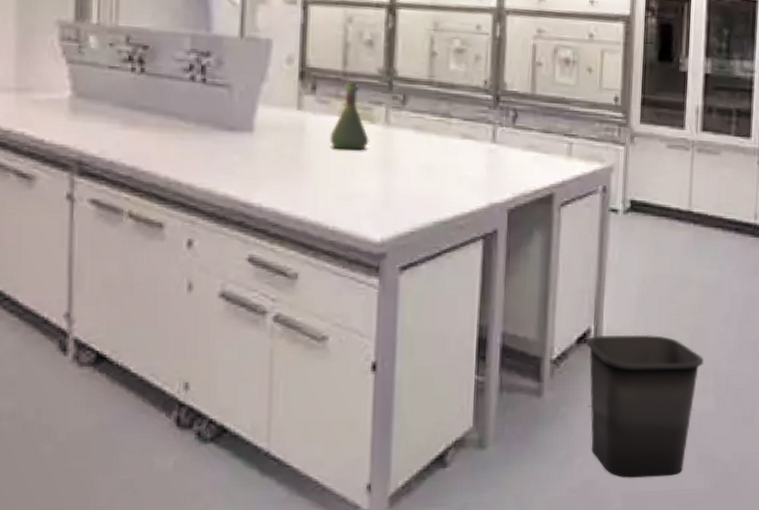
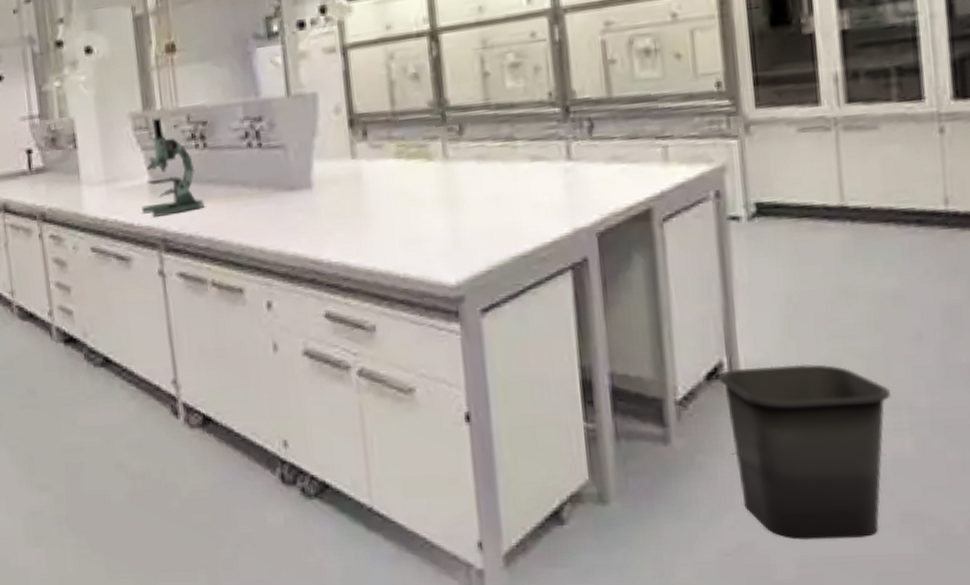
microscope: none [57,31,133,137] -> present [142,117,205,217]
flask: present [329,81,369,150] -> none [387,119,429,193]

